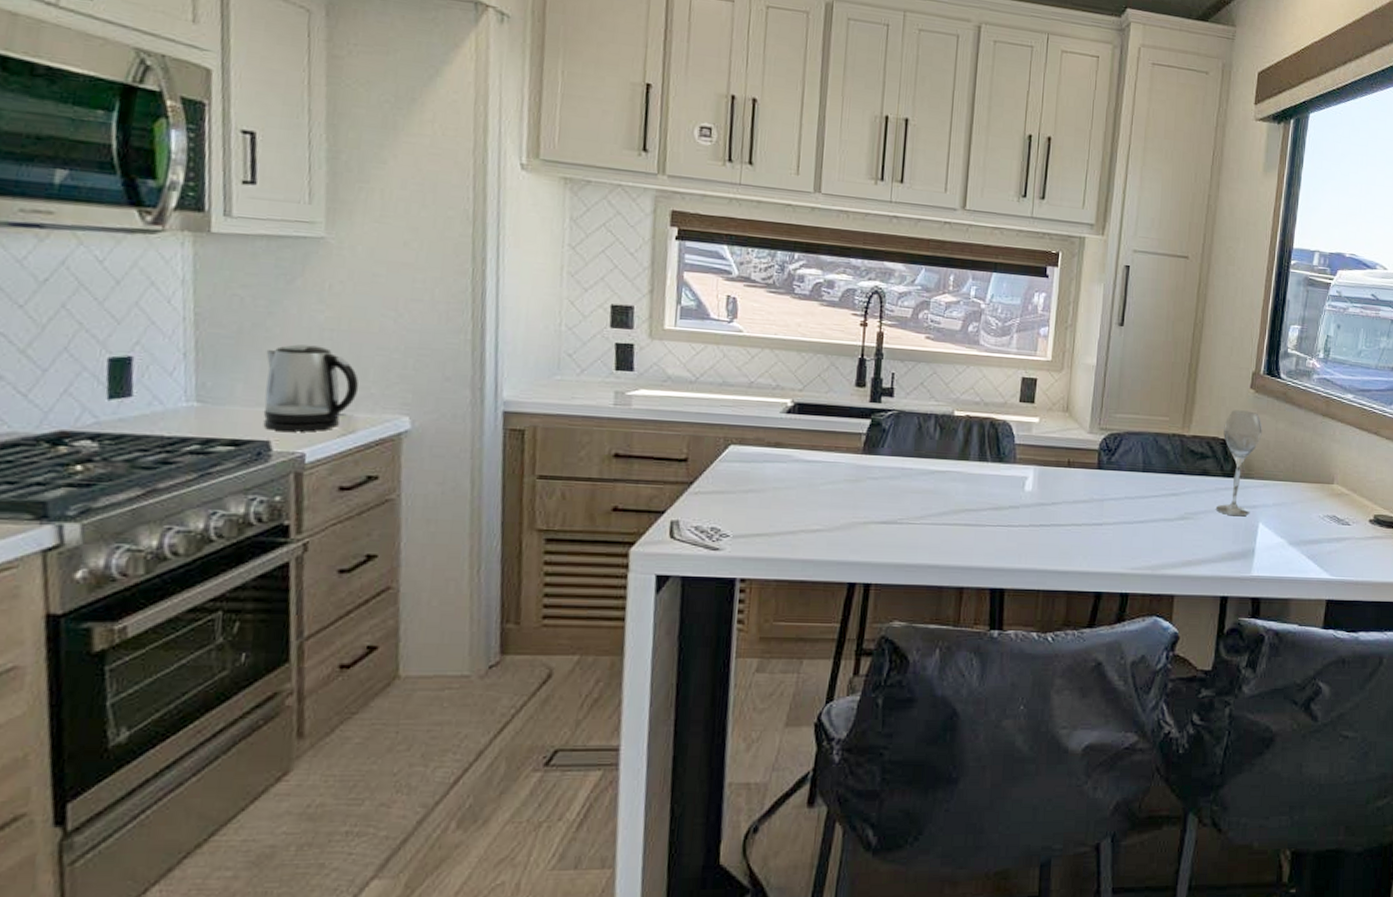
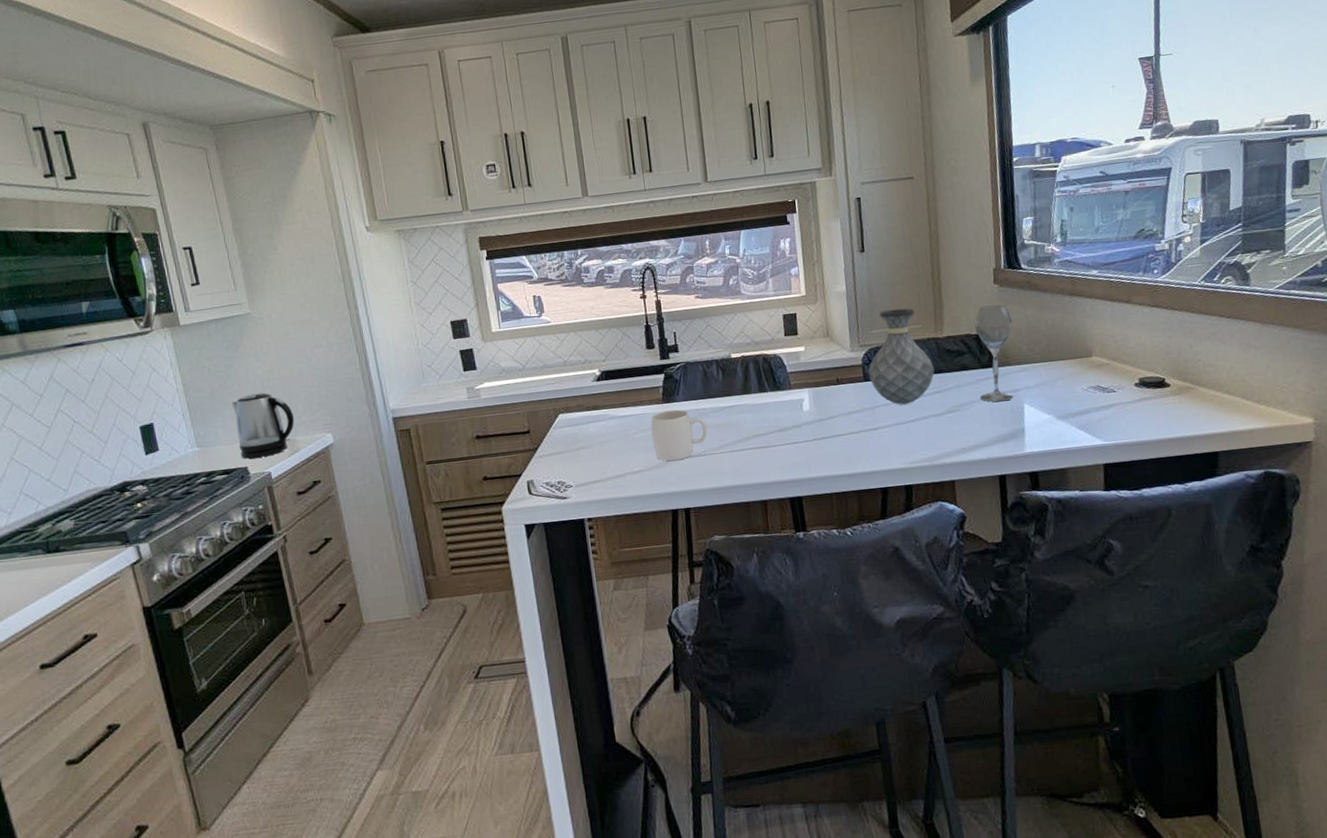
mug: none [840,463,910,525] -> present [651,409,708,462]
vase: none [1103,394,1174,503] -> present [868,308,935,405]

